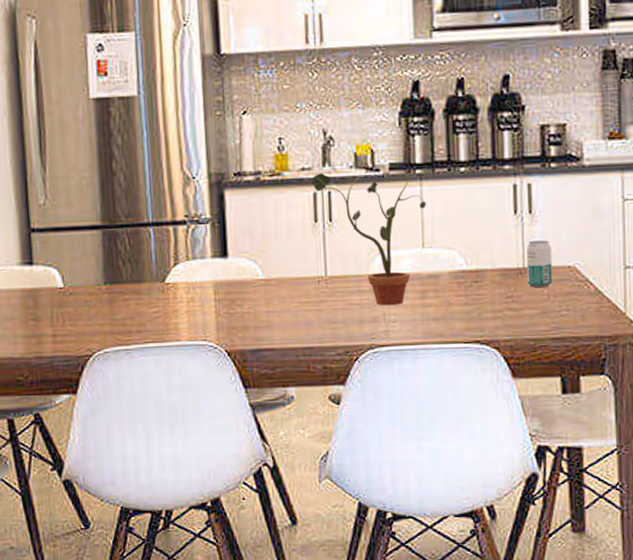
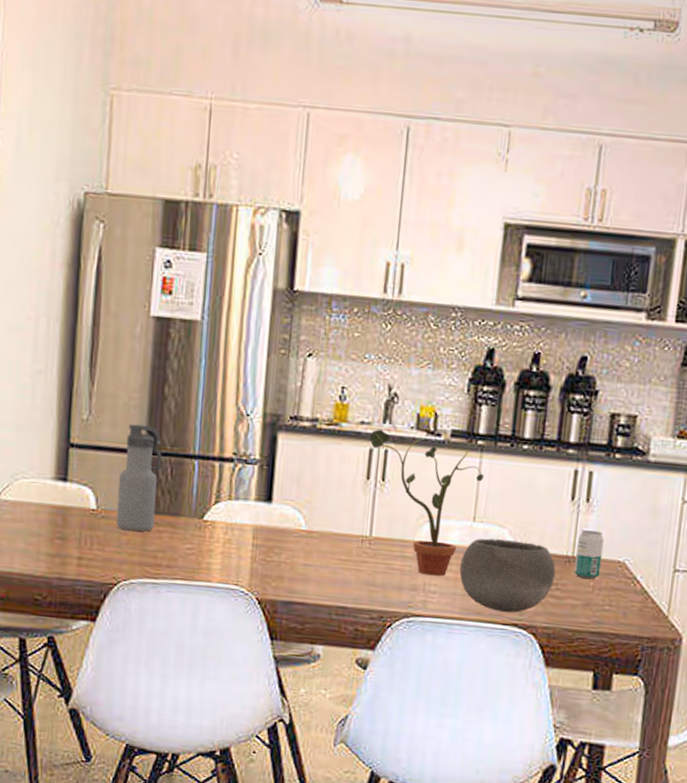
water bottle: none [81,201,120,303] -> present [116,424,161,532]
bowl: none [416,260,510,331] -> present [459,538,556,613]

